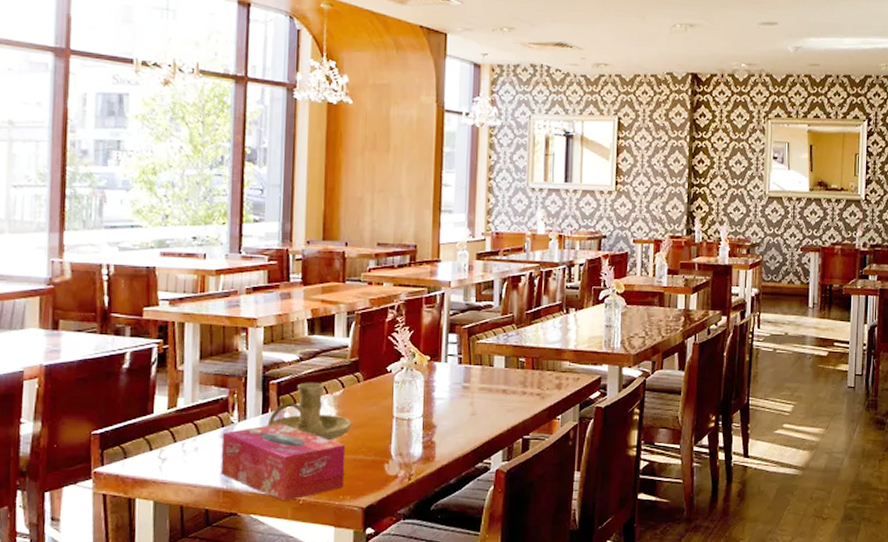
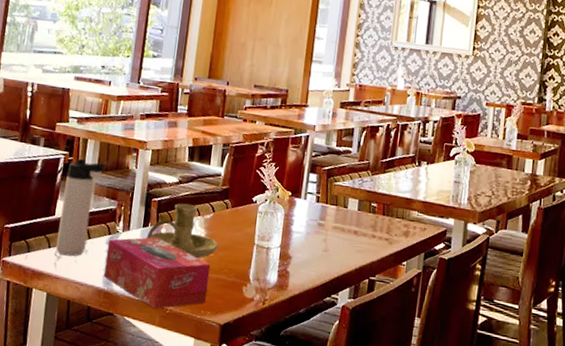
thermos bottle: none [159,345,211,457] -> present [56,158,107,257]

